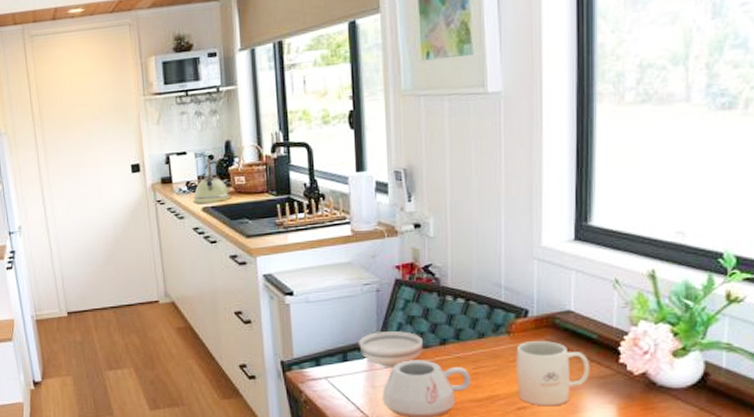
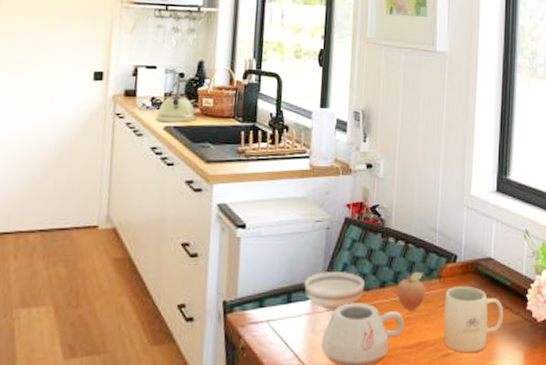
fruit: none [459,328,494,365] -> present [396,272,426,310]

